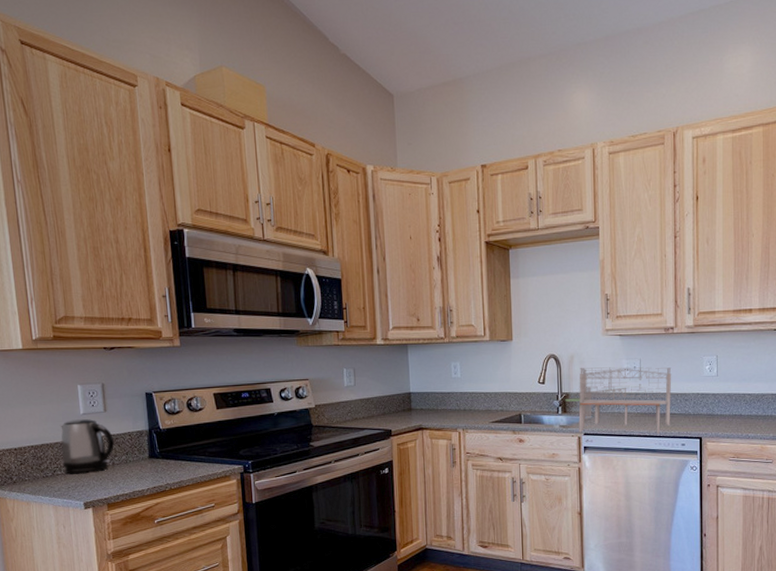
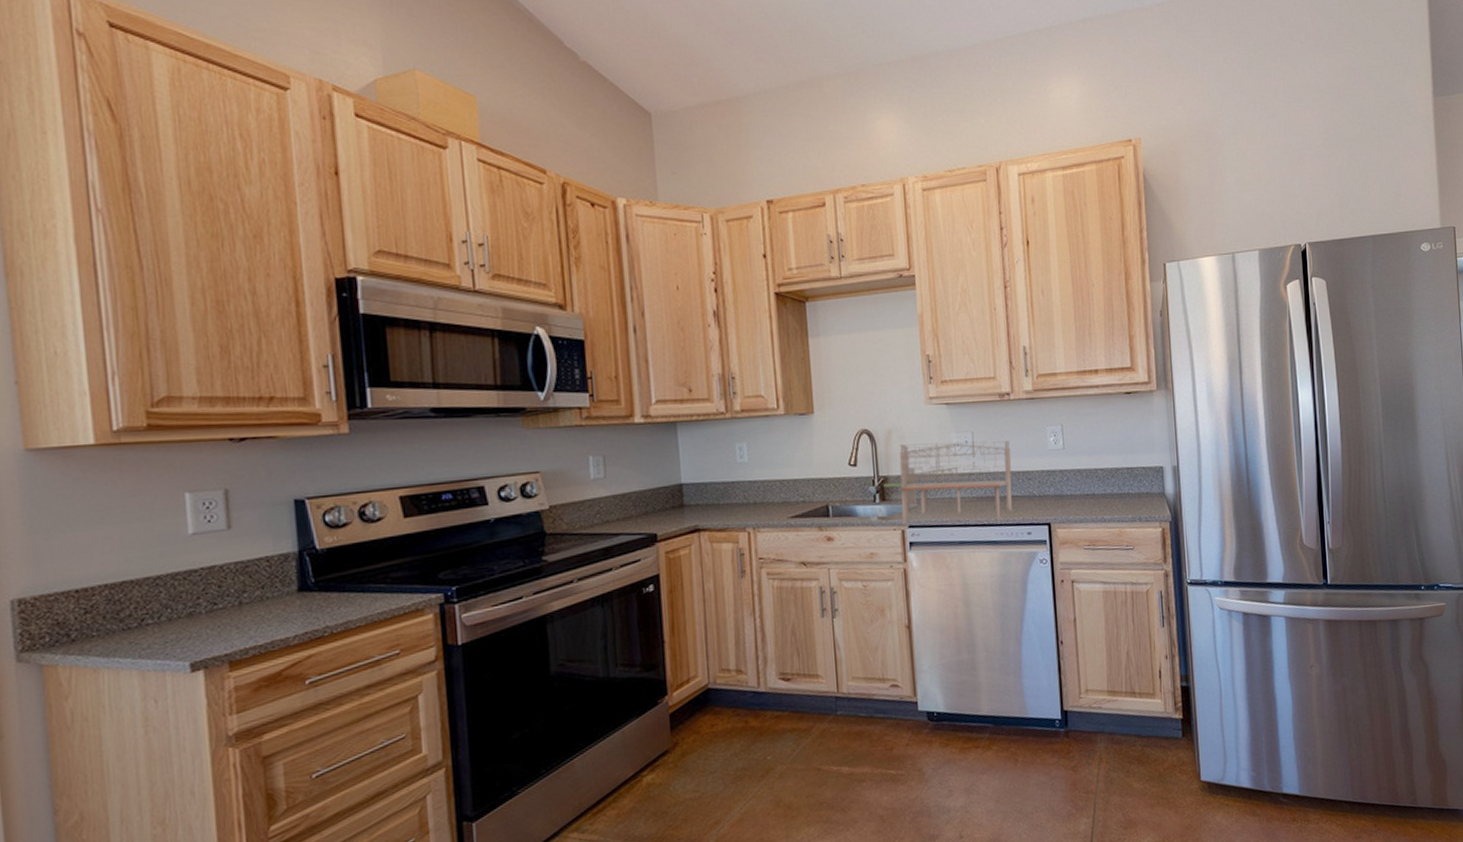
kettle: present [59,419,114,474] -> none [153,541,243,623]

